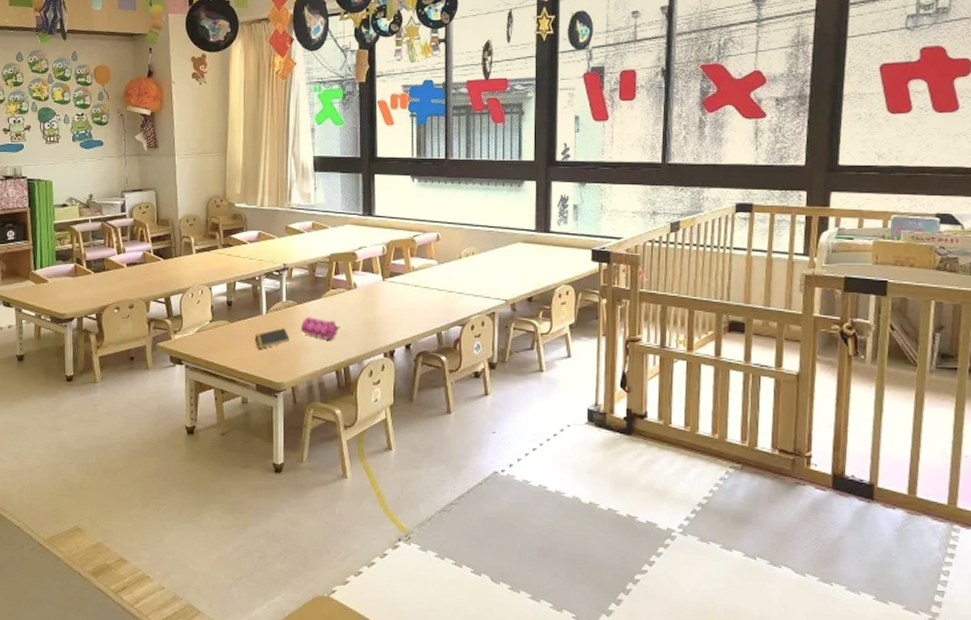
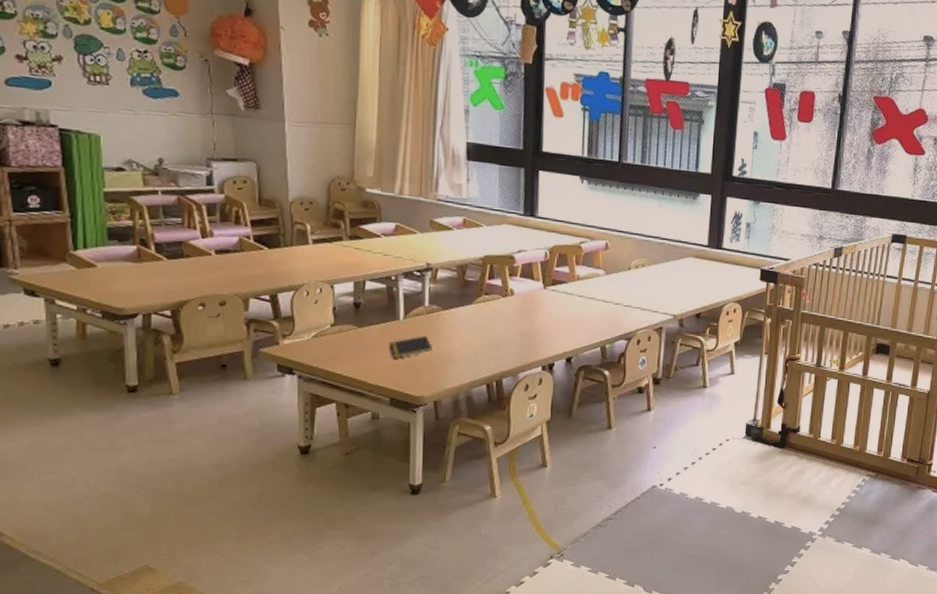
pencil case: present [301,316,340,341] -> none [447,323,493,351]

